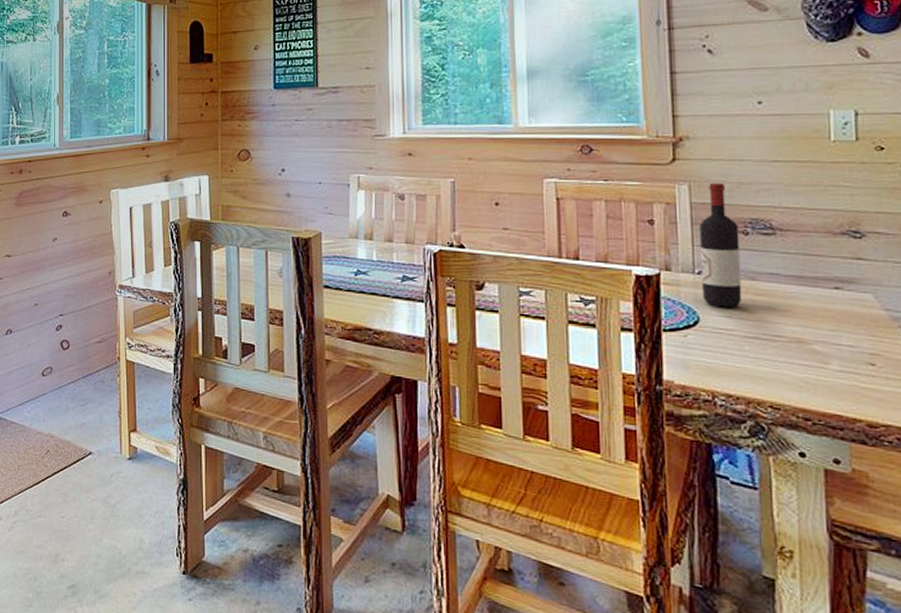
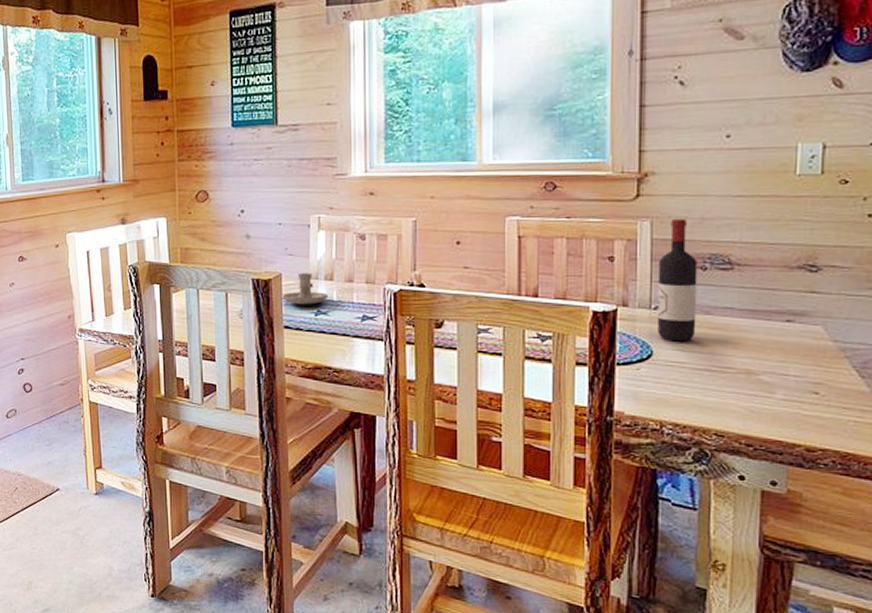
candle holder: none [322,231,369,264] -> present [282,272,329,305]

